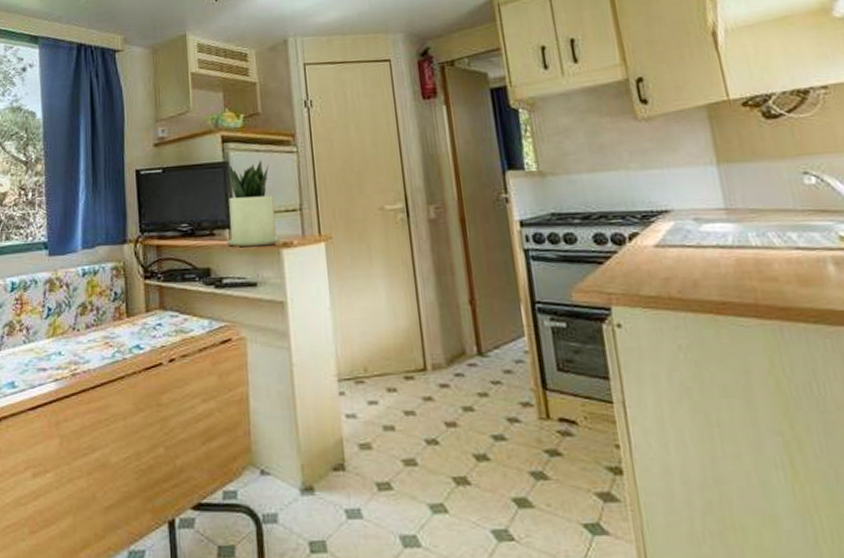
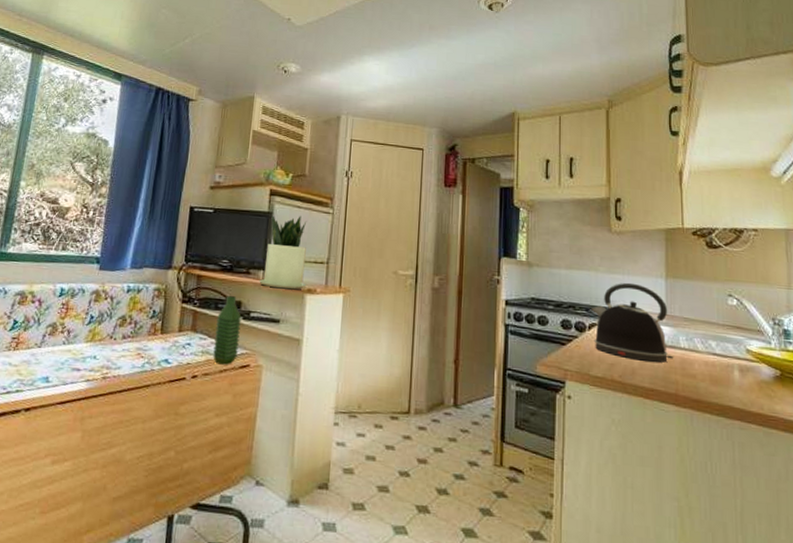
water bottle: none [186,263,216,344] -> present [213,296,242,366]
kettle: none [628,176,746,270] -> present [591,282,674,363]

